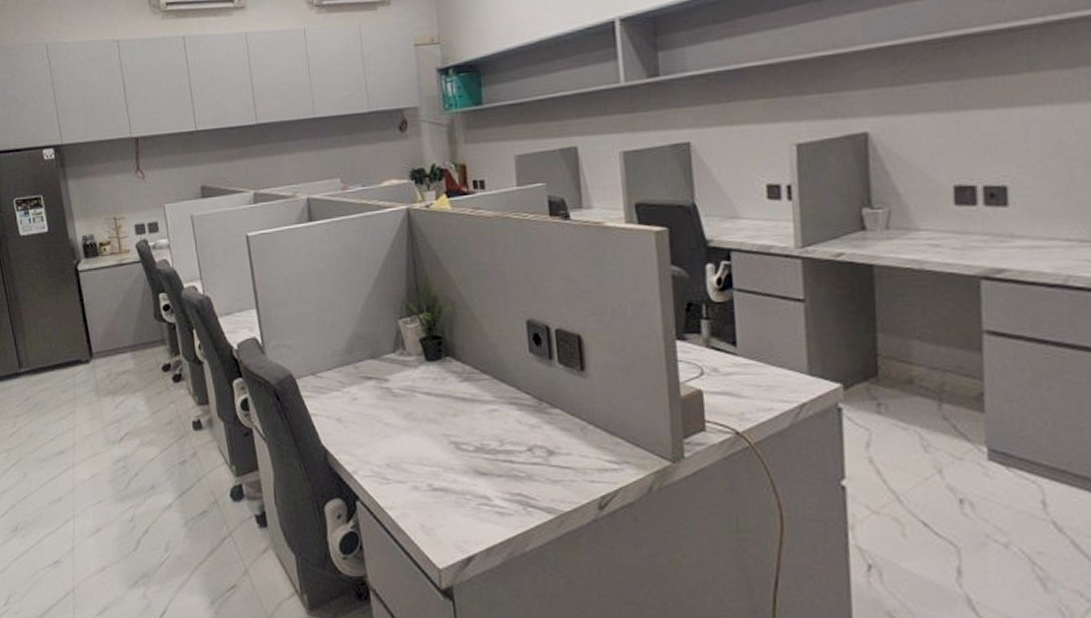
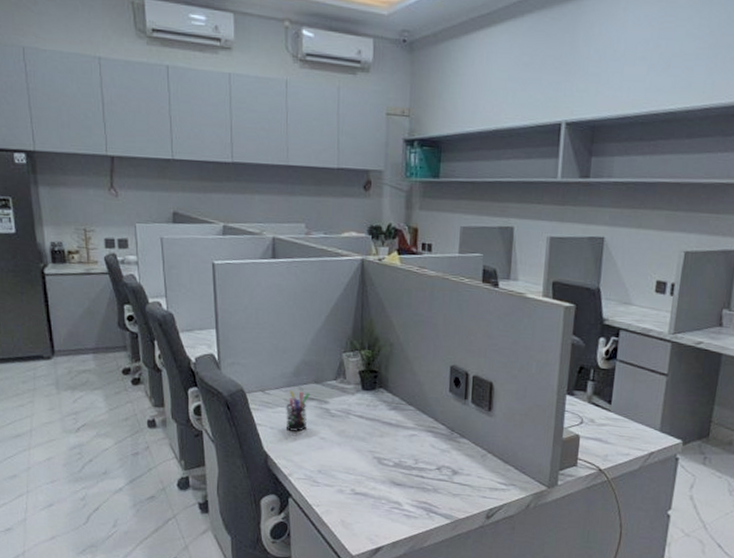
pen holder: none [341,370,367,419] -> present [286,390,310,432]

